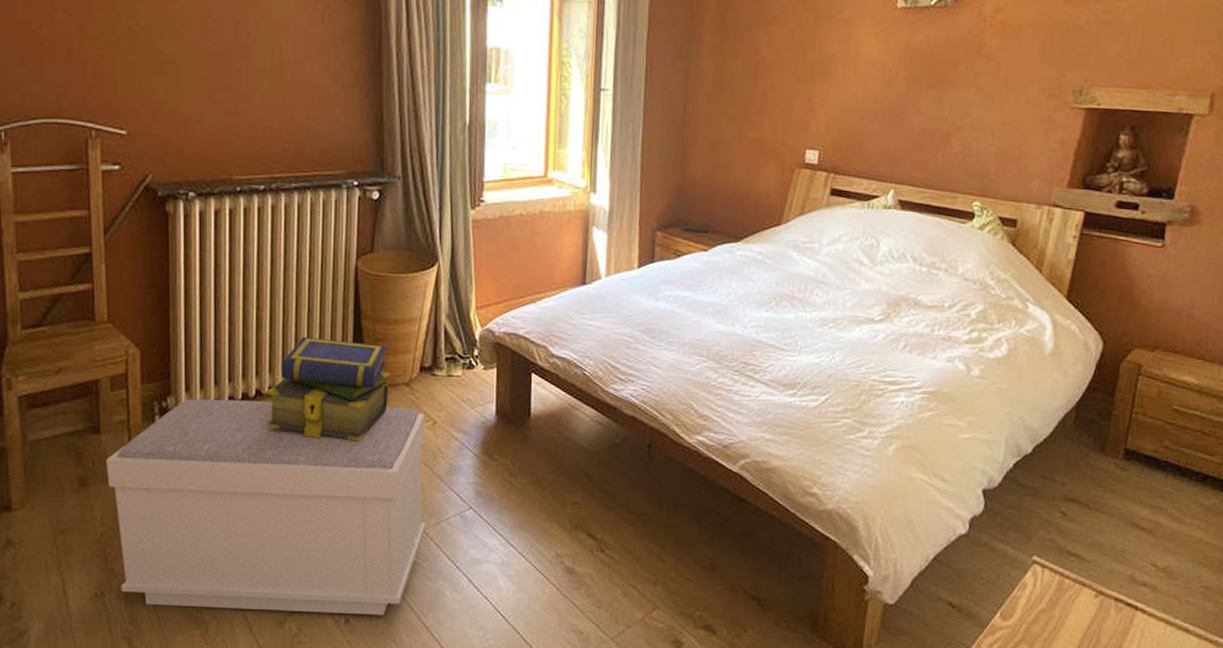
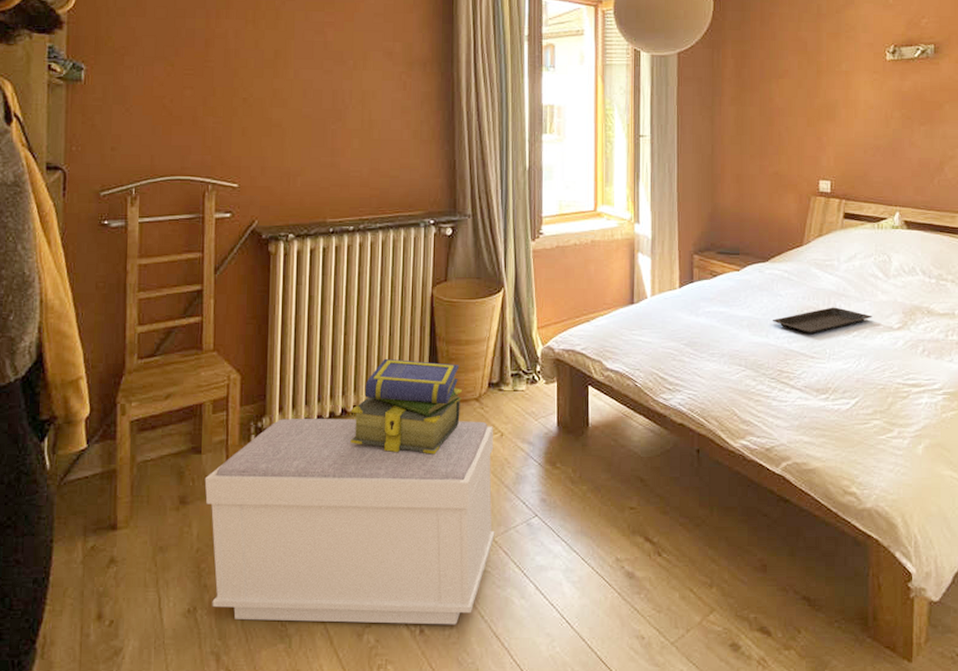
serving tray: none [740,295,852,325] -> present [772,307,872,335]

